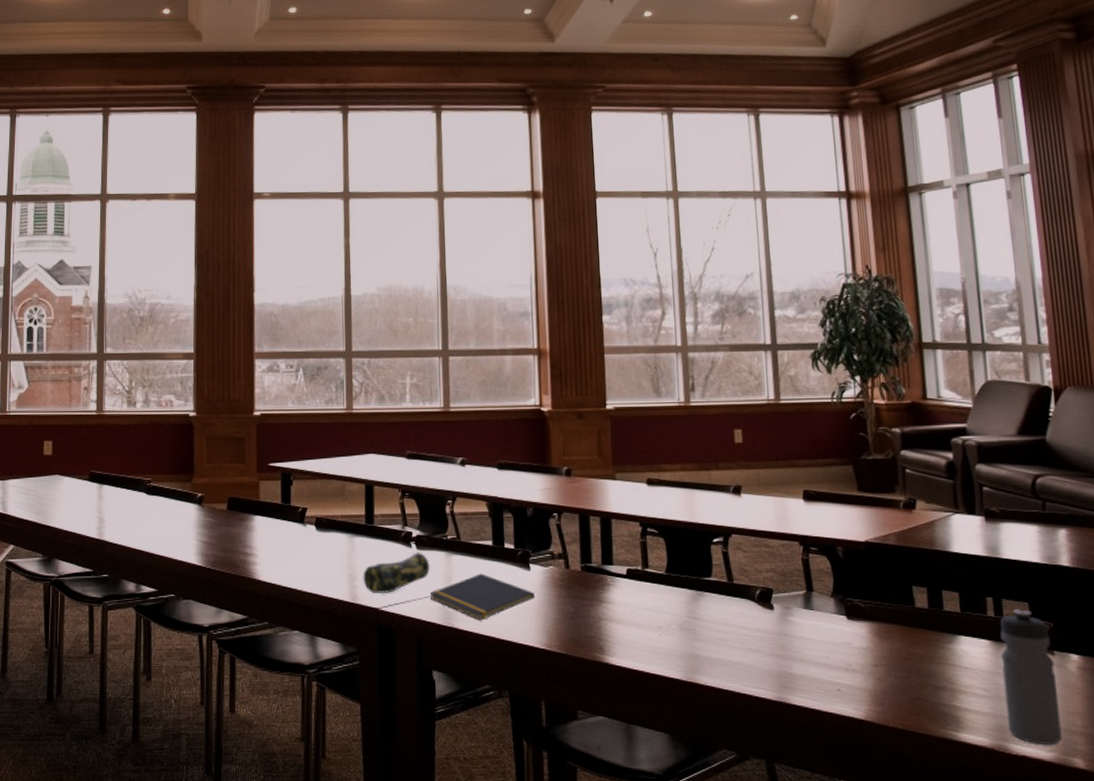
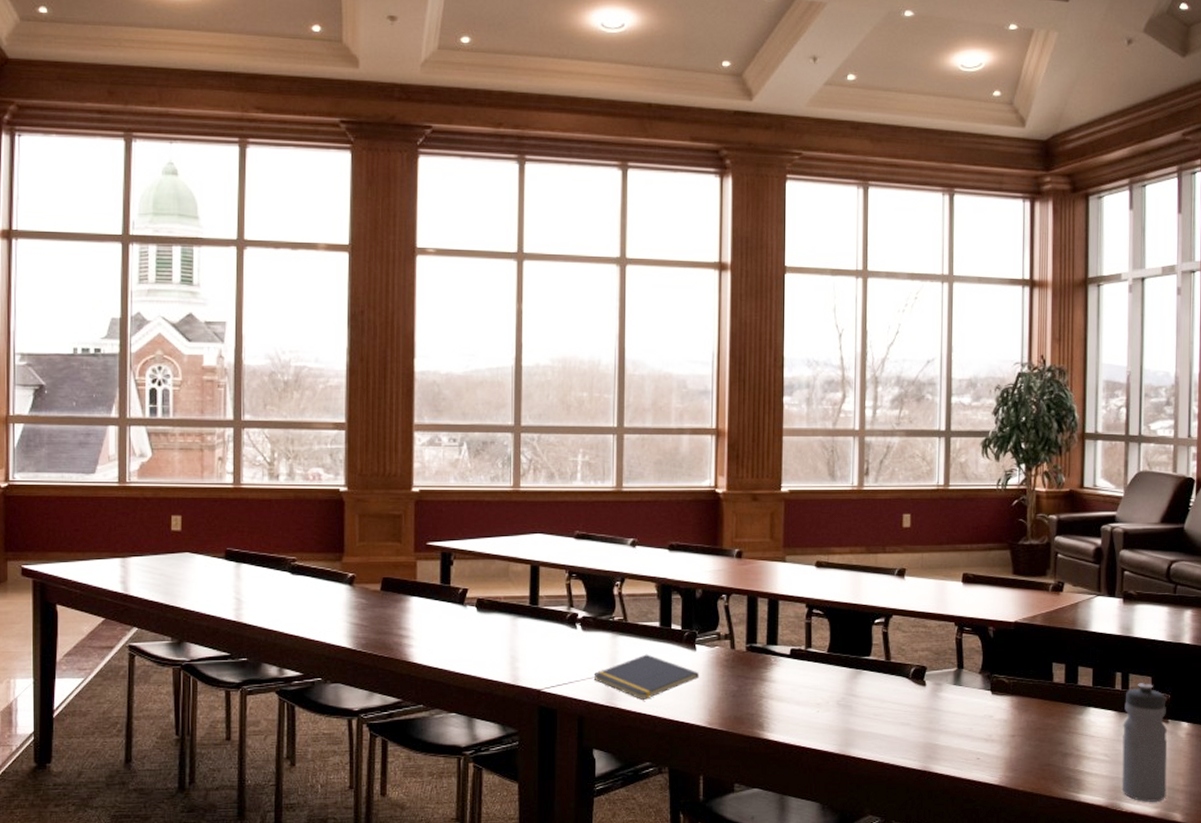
pencil case: present [363,551,430,595] -> none [525,632,595,676]

